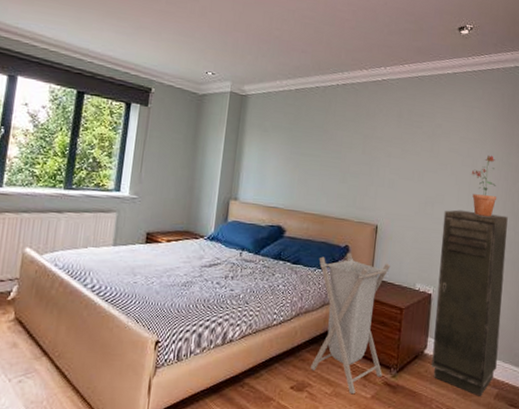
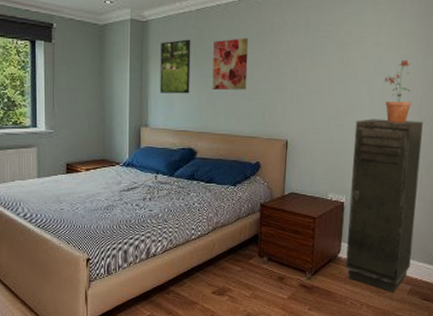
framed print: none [252,116,289,170] -> present [159,39,191,94]
wall art: none [305,120,345,171] -> present [212,38,249,90]
laundry hamper: present [311,252,391,395] -> none [230,168,302,296]

